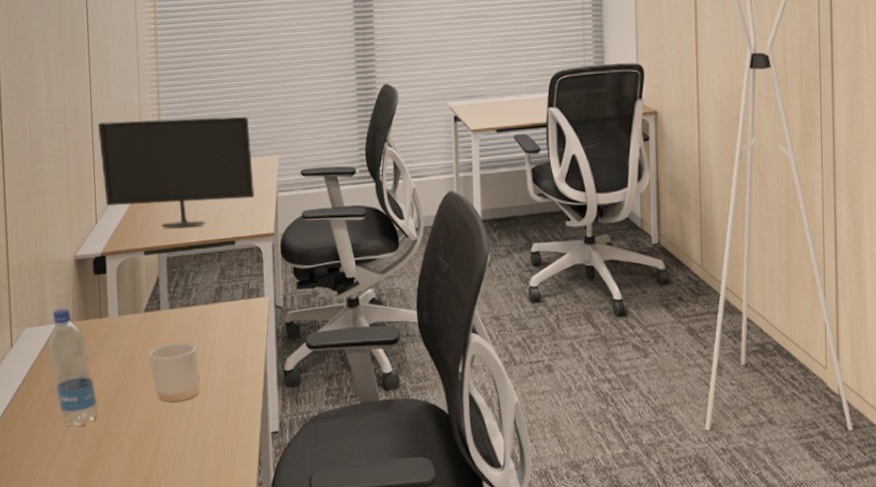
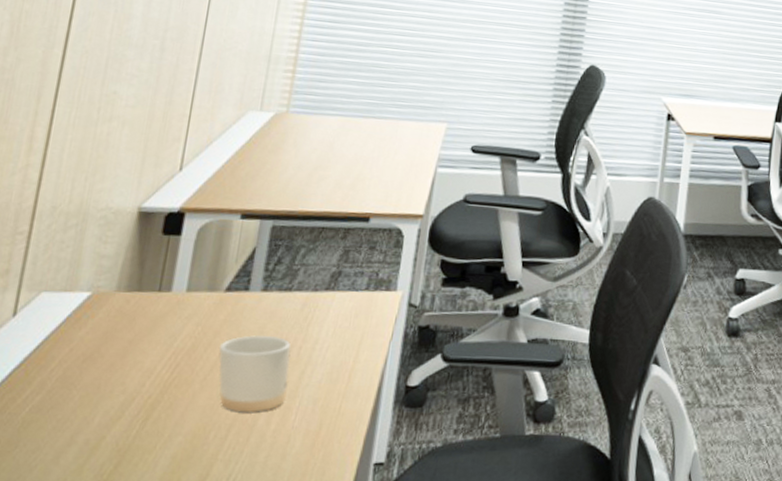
bottle: present [49,308,98,427] -> none [70,272,131,434]
computer monitor: present [98,116,255,228] -> none [199,46,415,194]

